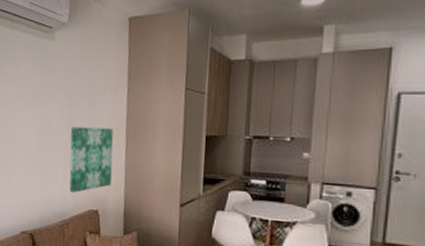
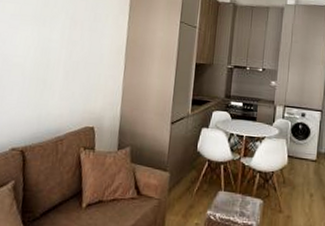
wall art: present [69,127,114,193] -> none [66,47,113,110]

